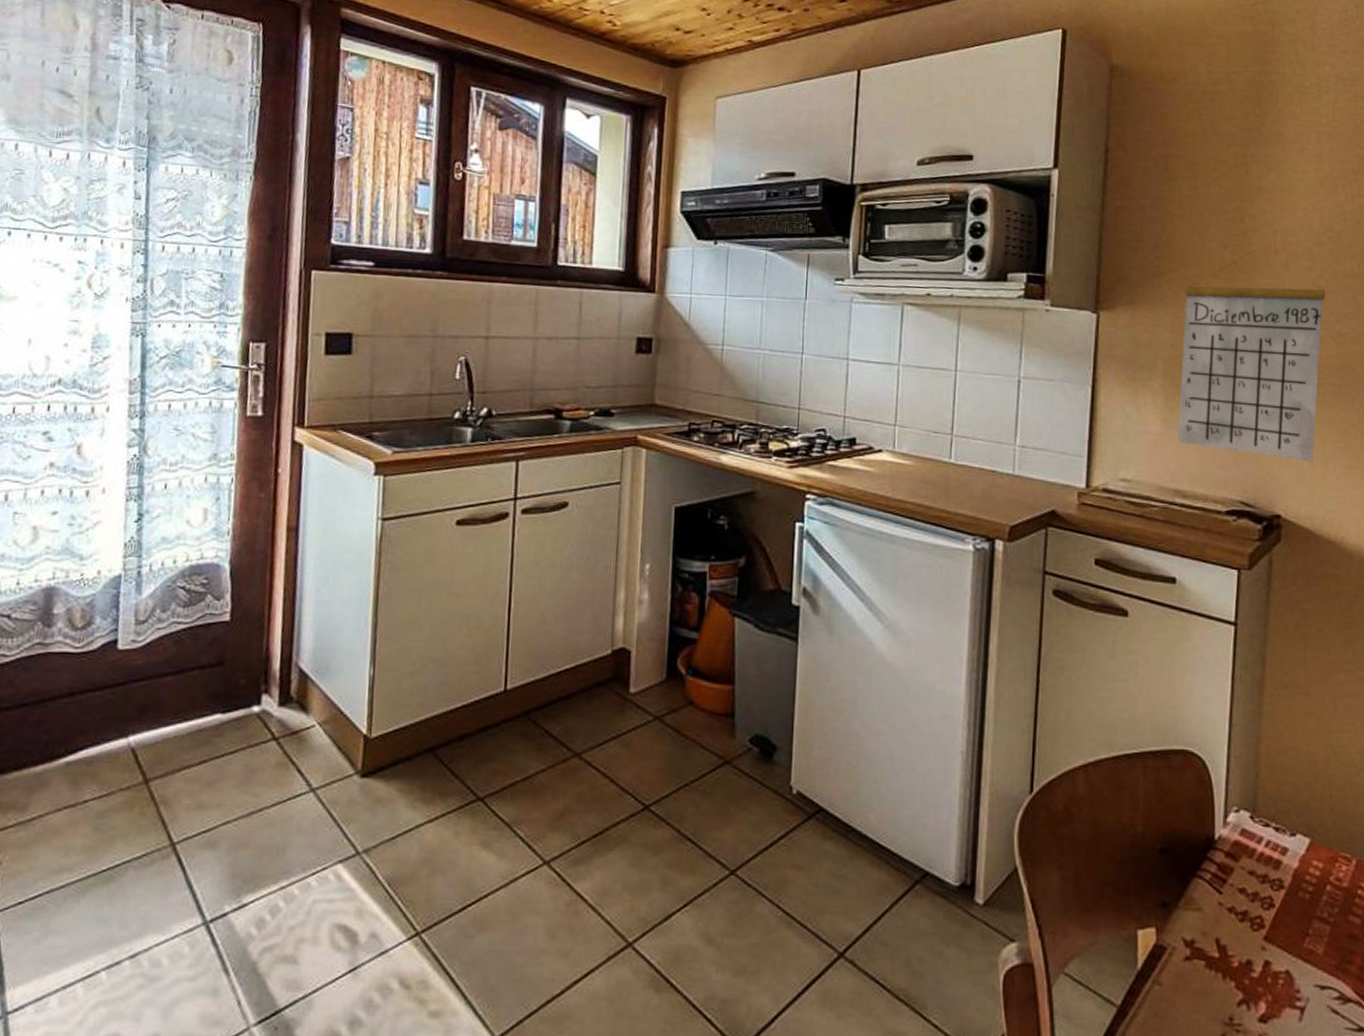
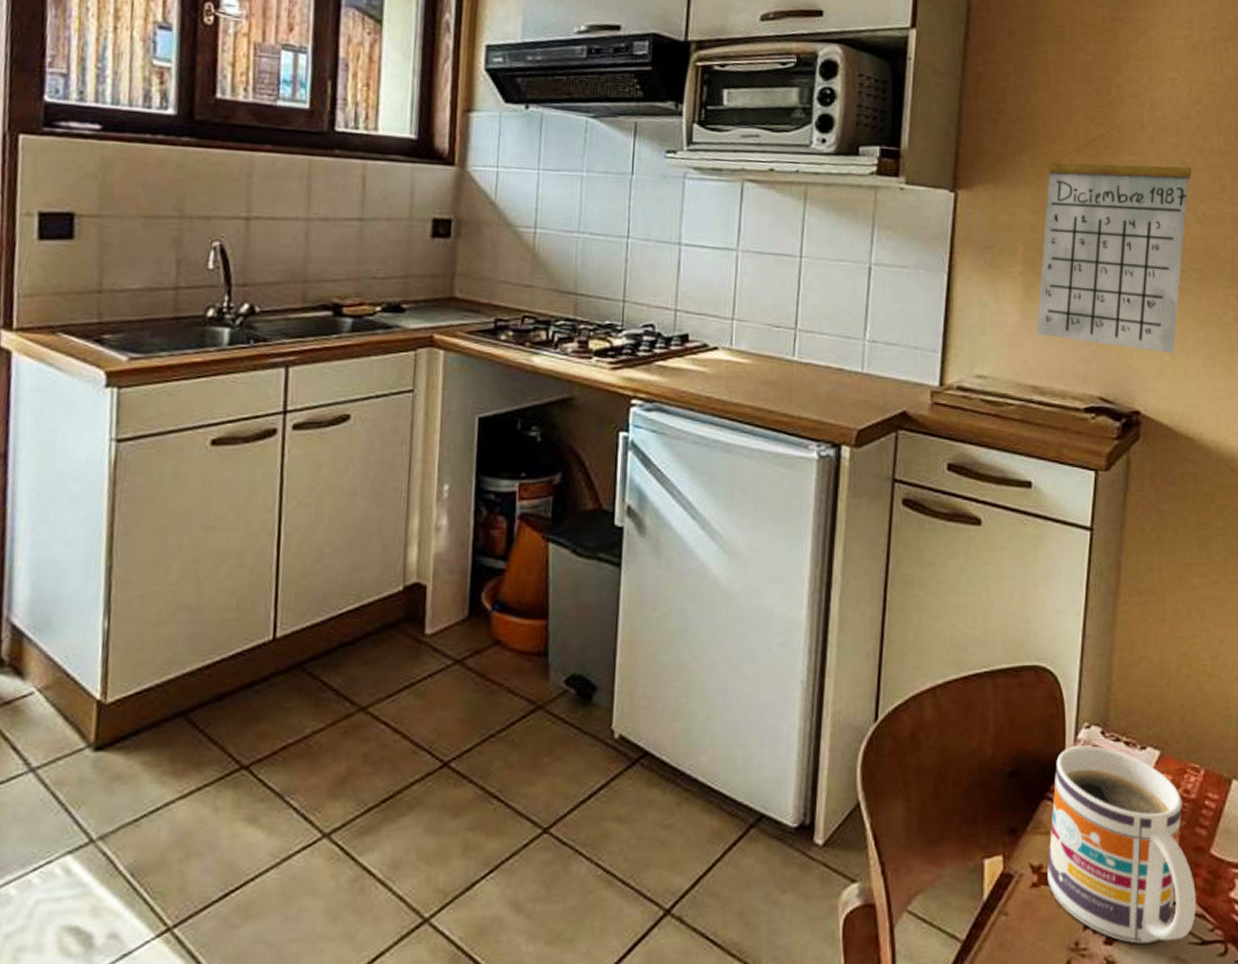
mug: none [1200,828,1352,1025] -> present [1047,745,1196,944]

